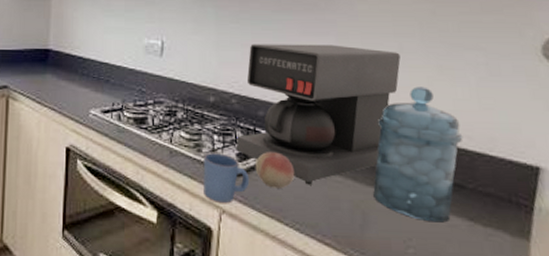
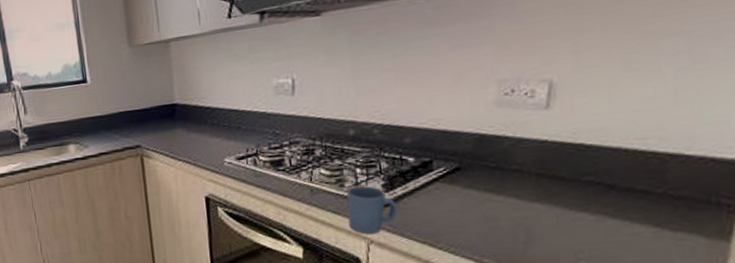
coffee maker: present [237,44,401,185] -> none [381,52,575,208]
fruit: present [255,152,295,189] -> none [402,178,448,215]
canister: present [373,86,464,223] -> none [538,87,653,233]

